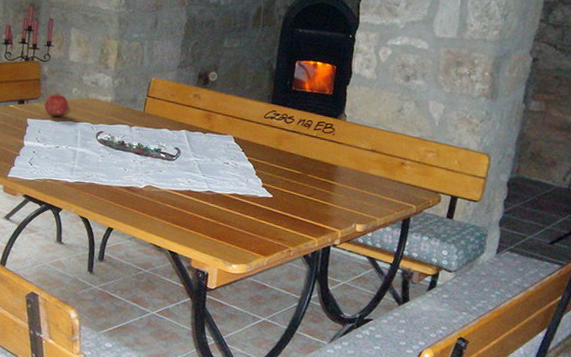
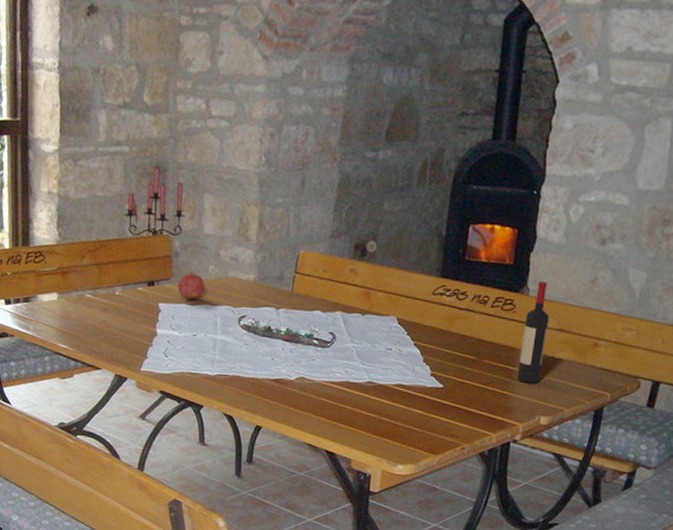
wine bottle: none [336,110,363,196] -> present [516,282,549,383]

